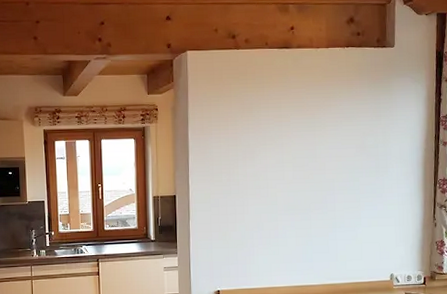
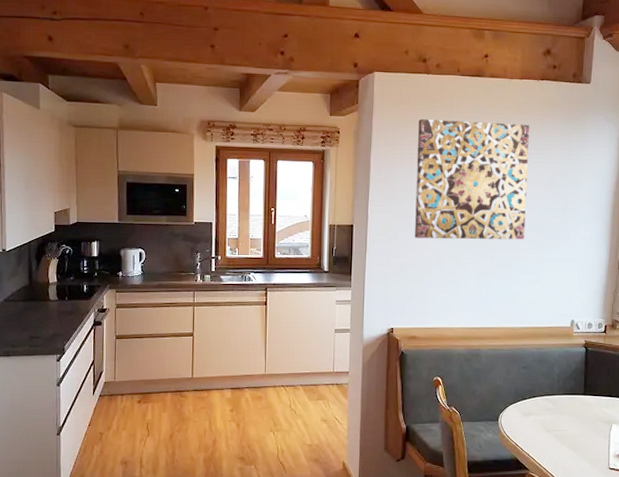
wall art: none [231,90,340,205] -> present [415,118,529,240]

